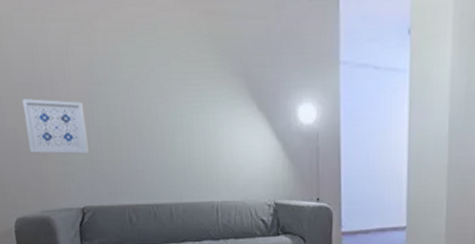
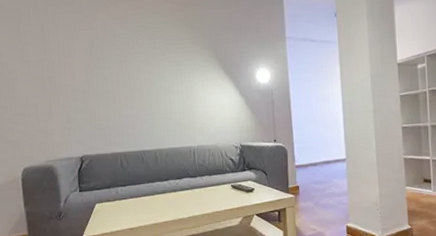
wall art: present [22,99,89,154] -> none [34,71,88,114]

